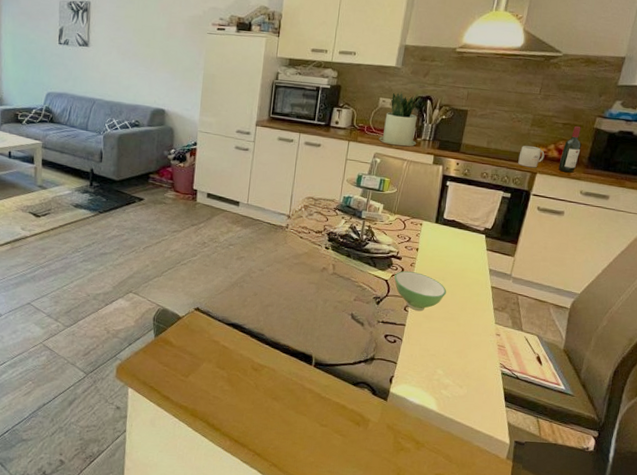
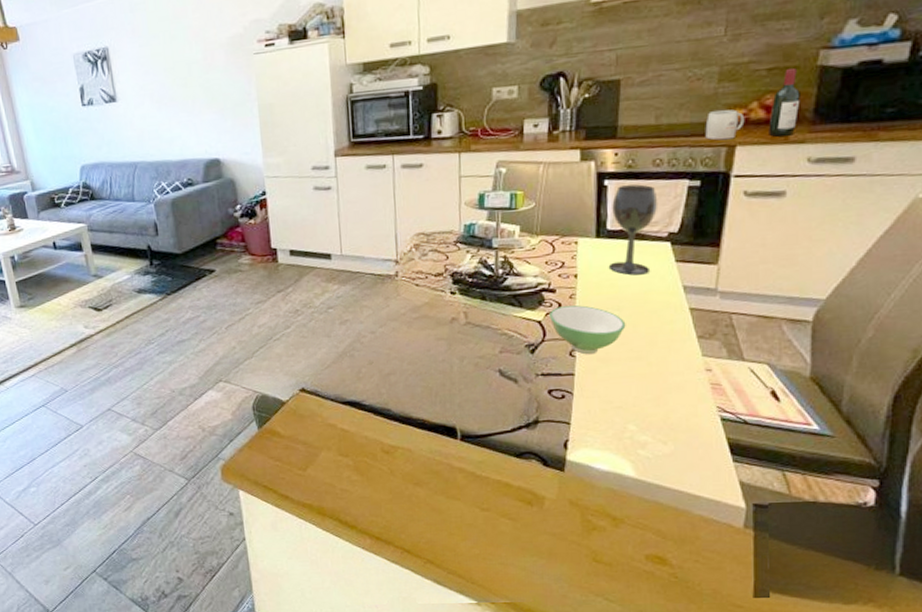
planter: present [379,92,421,148] -> none [499,72,552,148]
wine glass: none [441,187,481,256] -> present [610,184,658,275]

